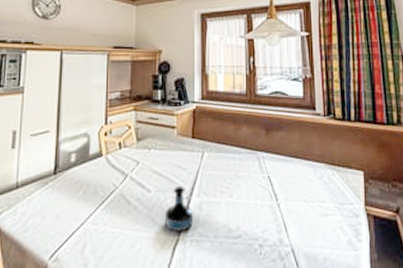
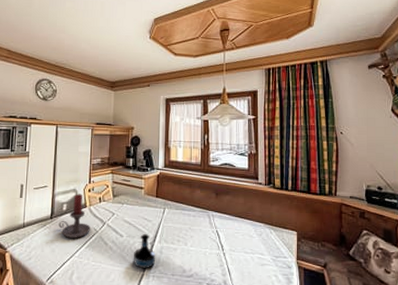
candle holder: none [65,139,108,199] -> present [58,194,90,238]

